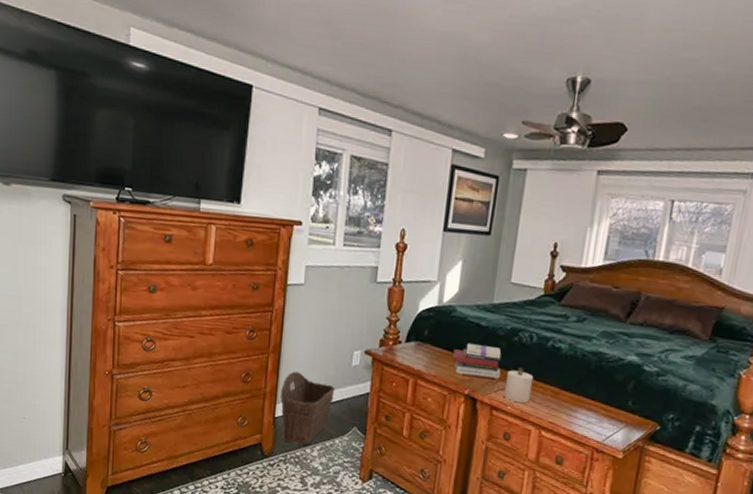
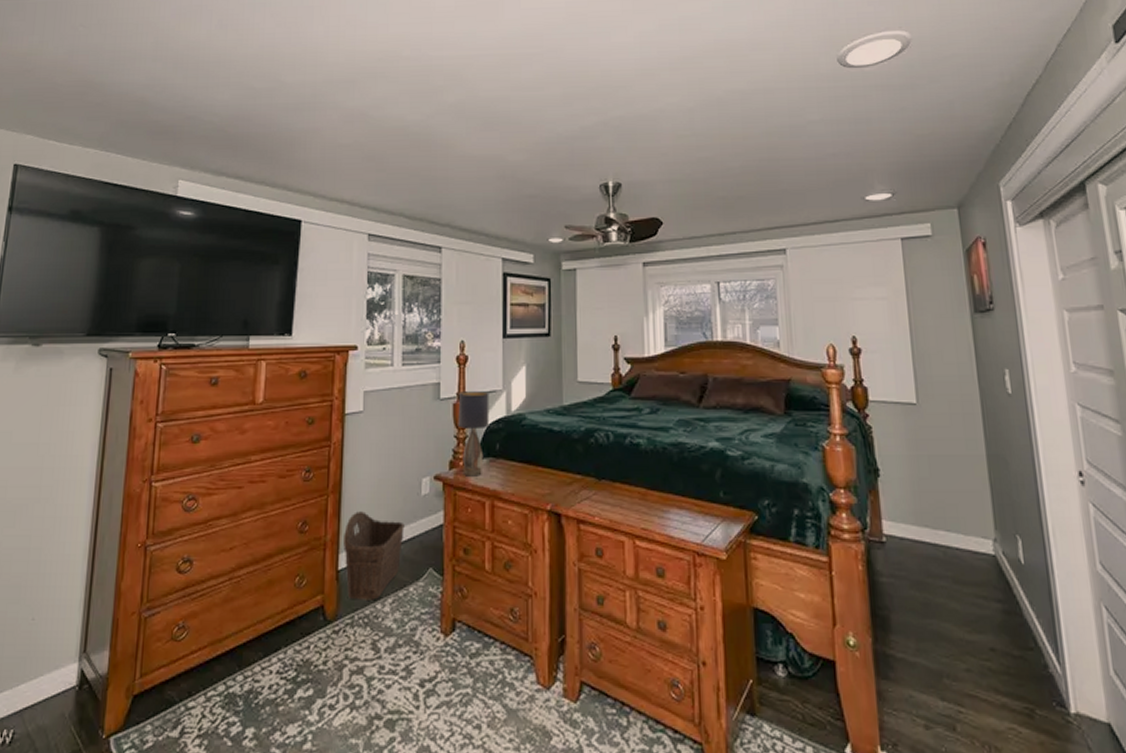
table lamp: none [391,277,424,357] -> present [458,391,490,477]
books: present [453,342,502,380] -> none [529,451,582,489]
candle: present [503,368,534,404] -> none [588,471,618,512]

